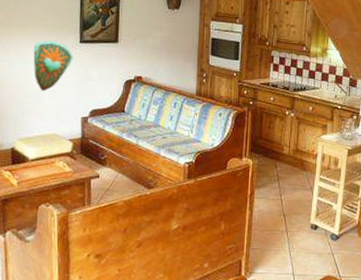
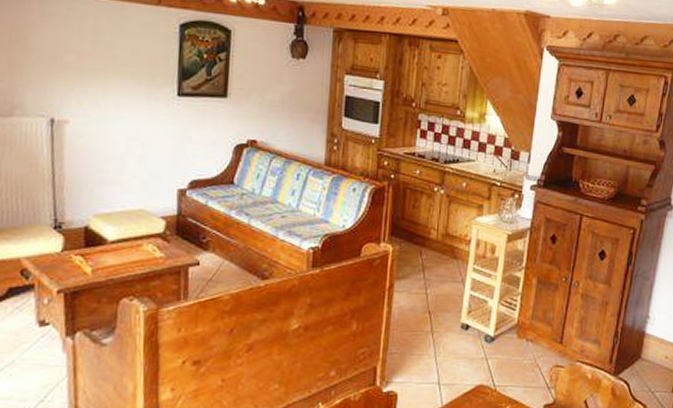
decorative shield: present [33,40,73,91] -> none [116,91,169,155]

